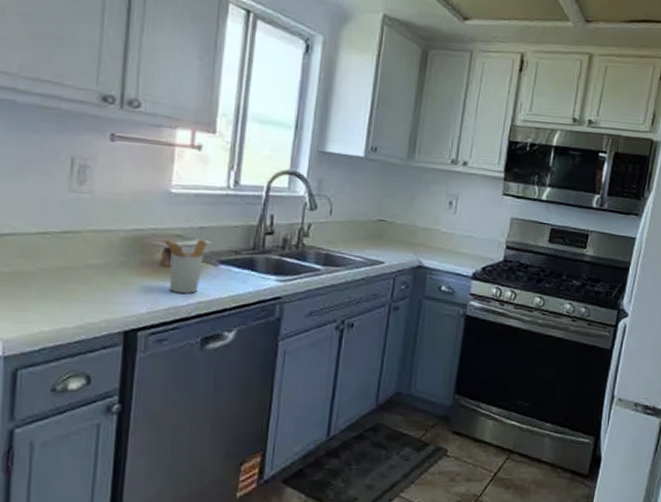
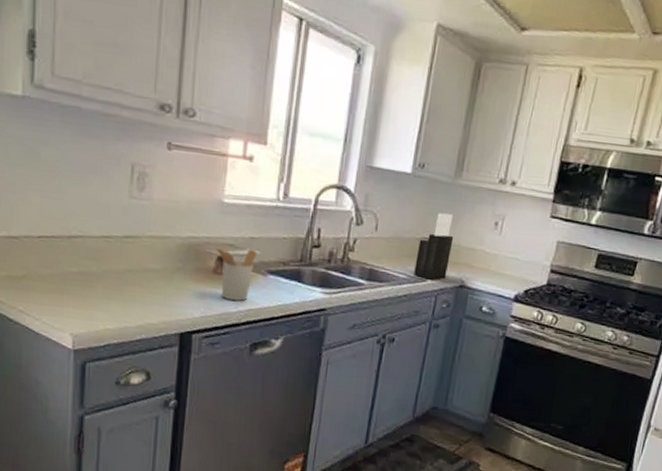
knife block: none [371,195,409,262] -> present [414,213,454,280]

